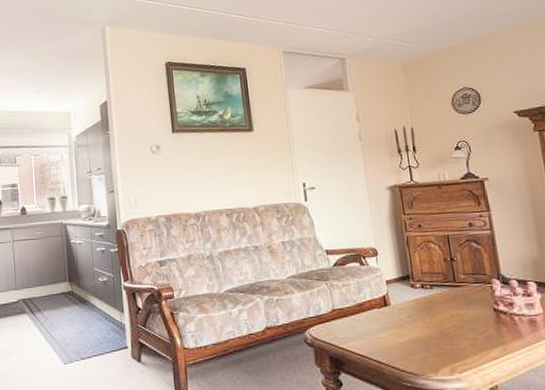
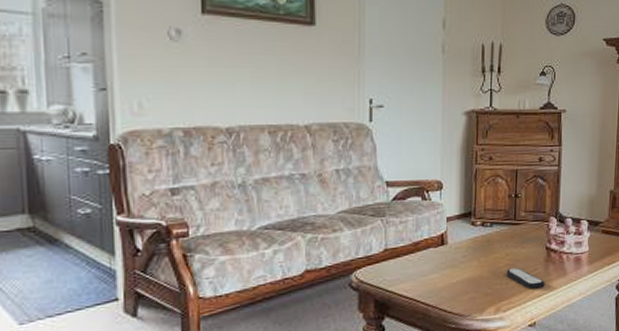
remote control: none [454,328,501,351] -> present [506,267,545,289]

